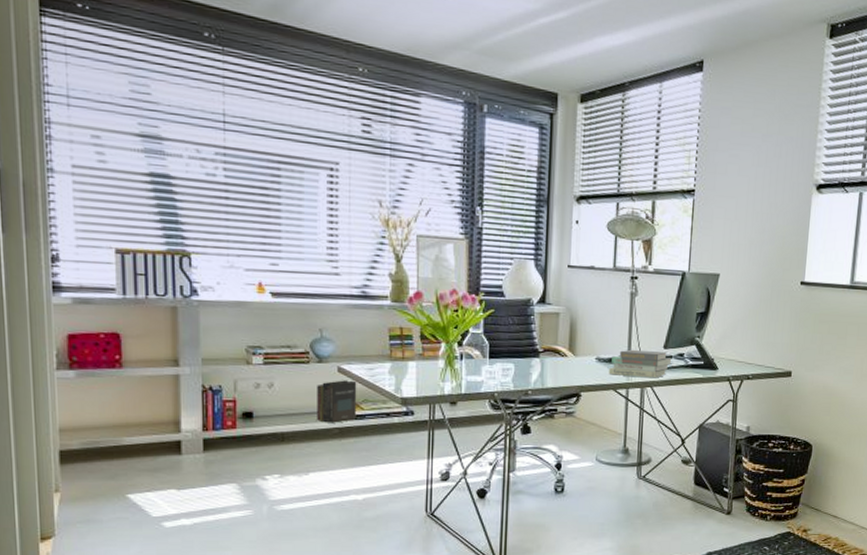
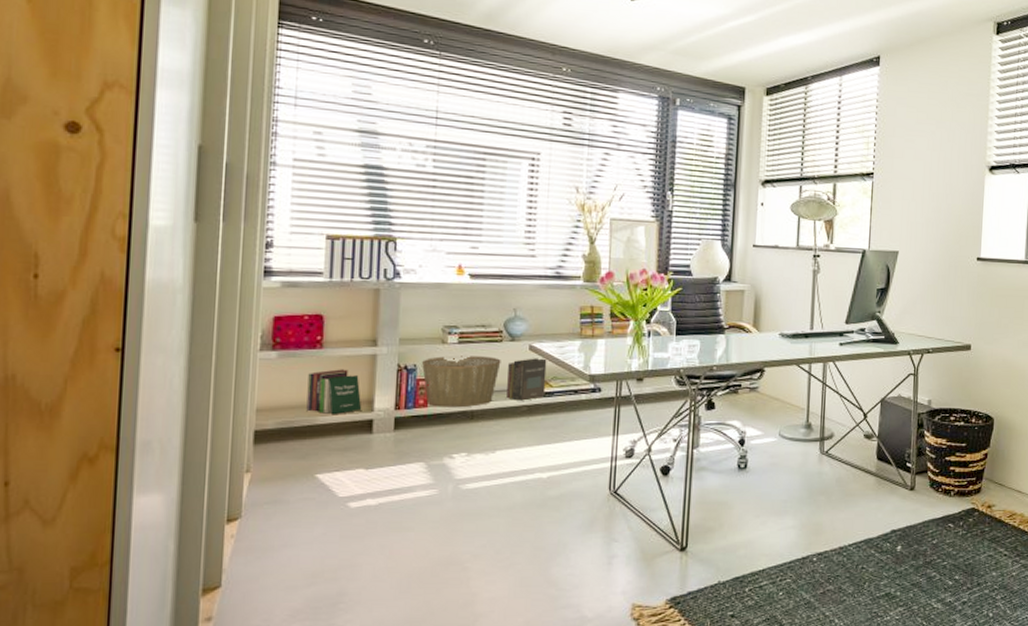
books: none [110,389,169,436] -> present [306,369,362,415]
basket: none [228,377,309,430] -> present [422,356,501,408]
books: present [608,349,672,378] -> none [791,325,854,353]

